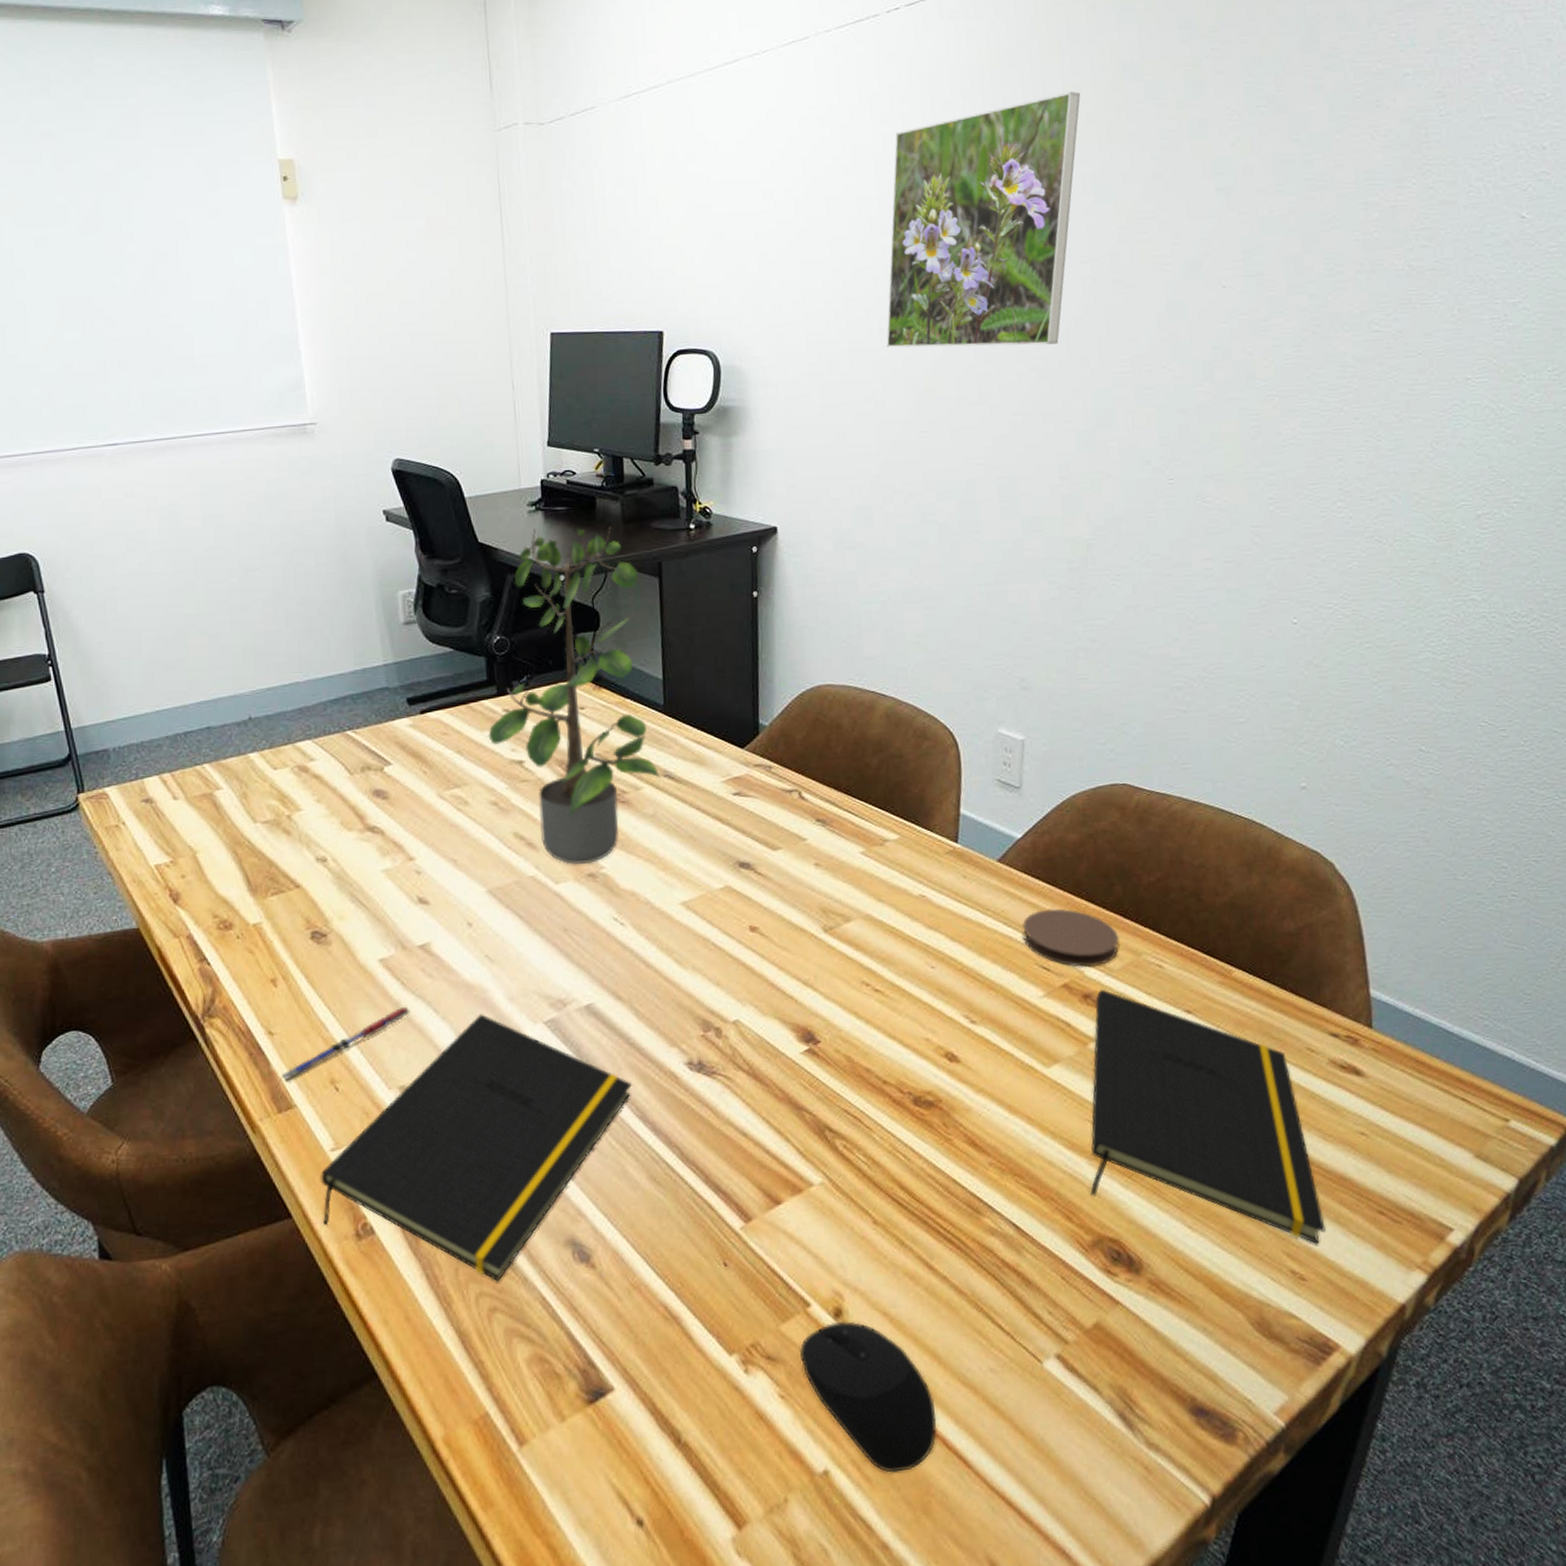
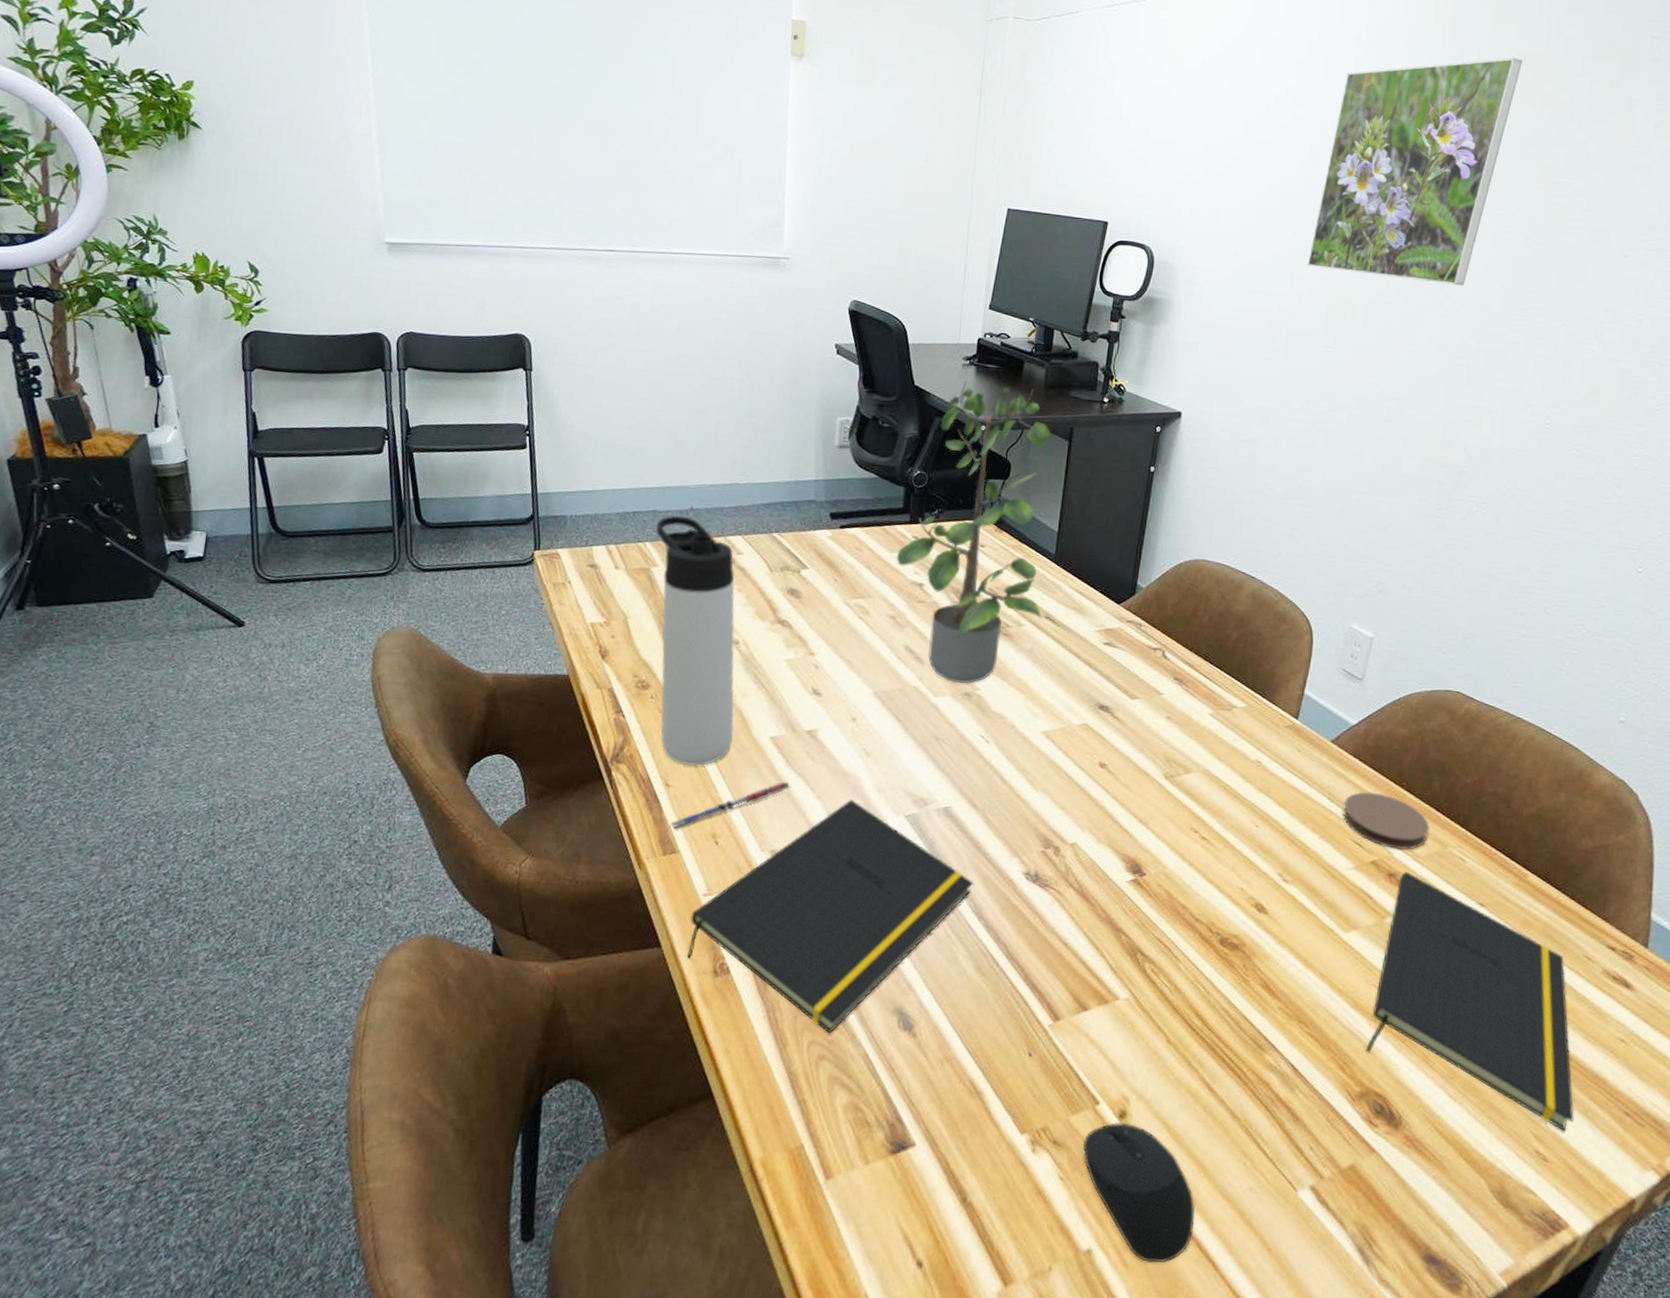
thermos bottle: none [213,728,338,1008] -> present [656,515,735,767]

